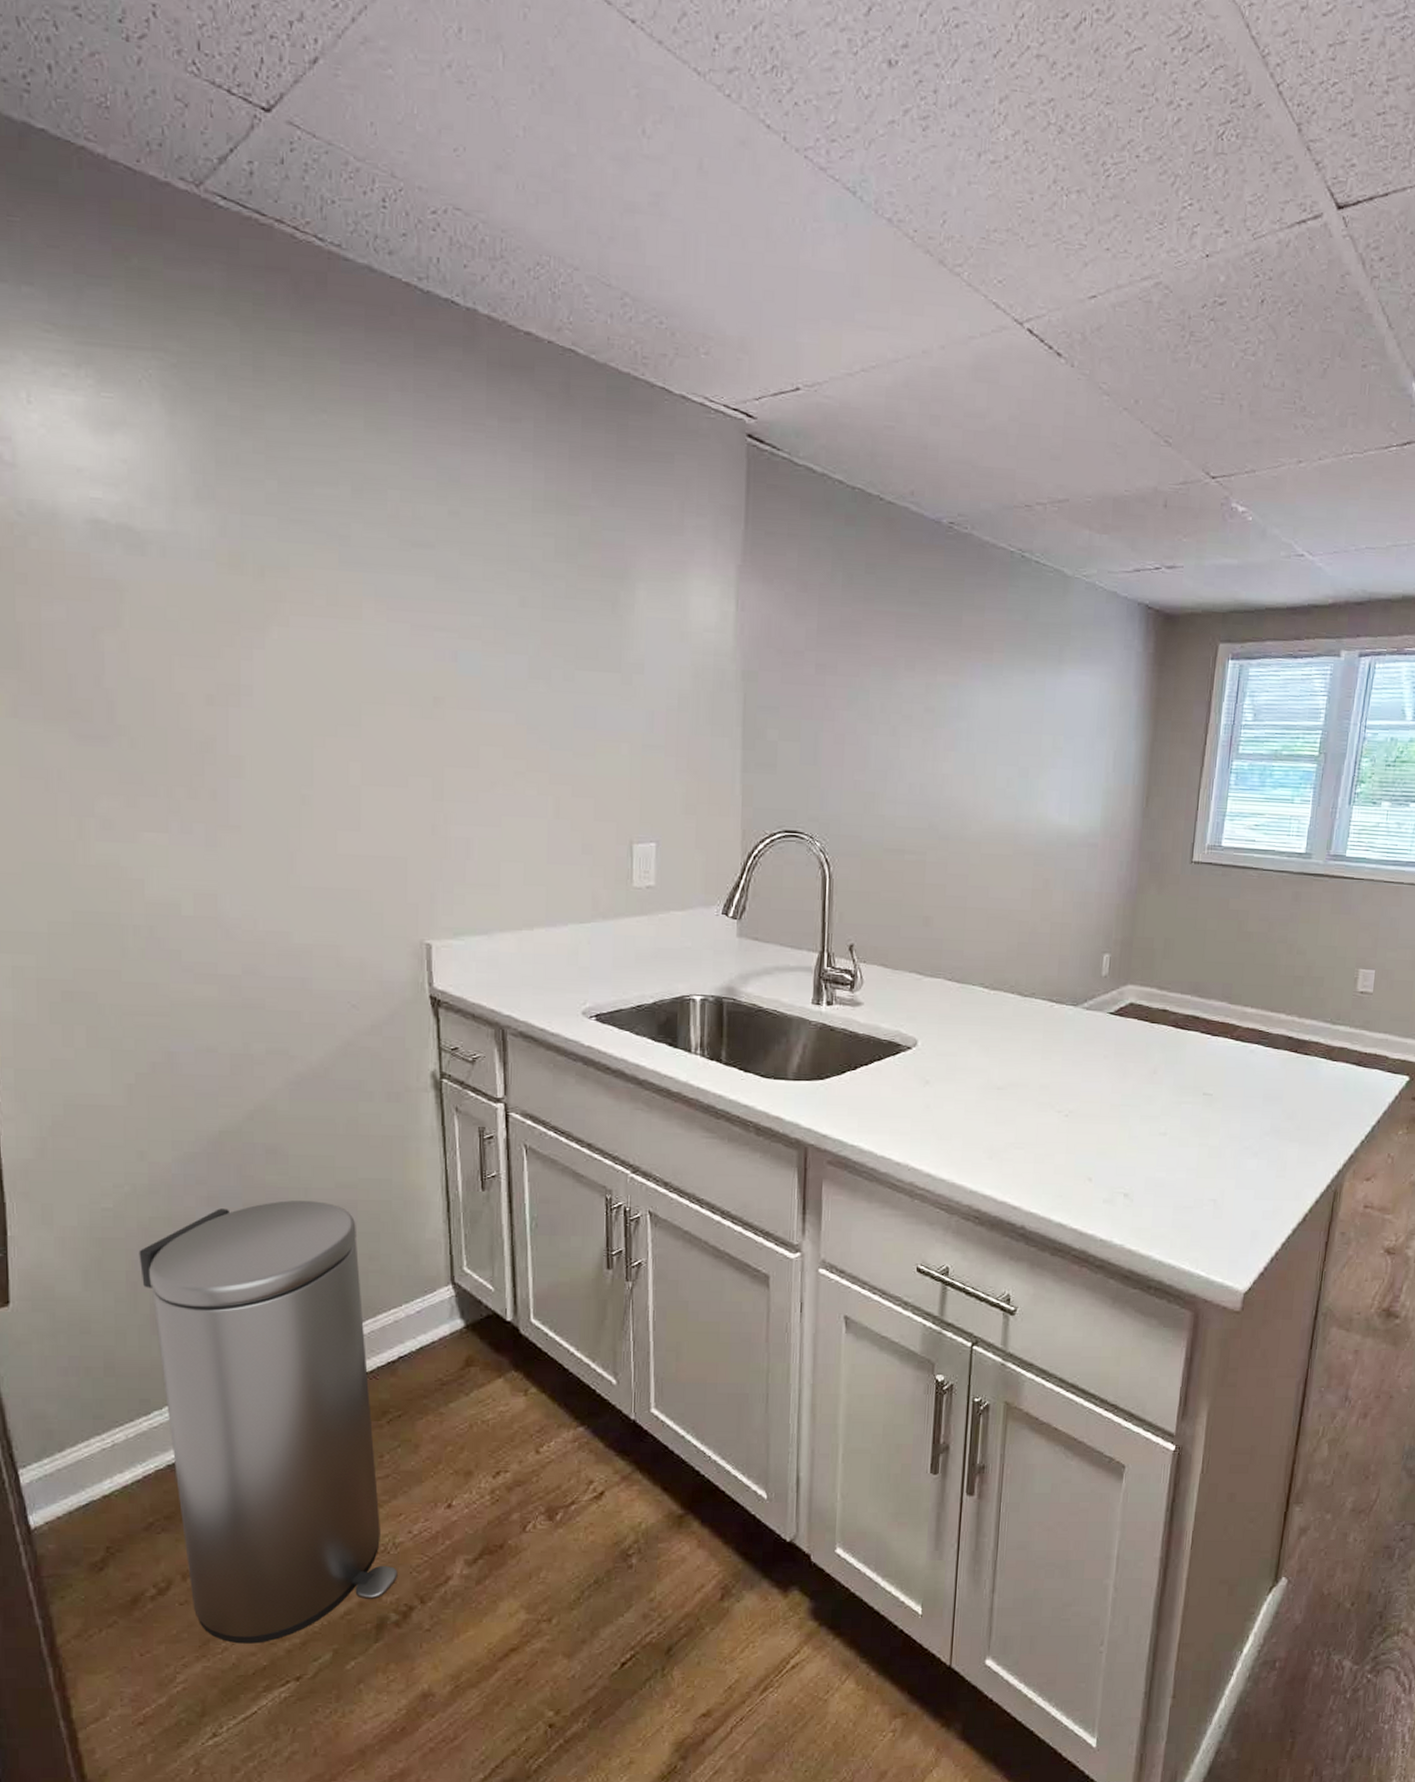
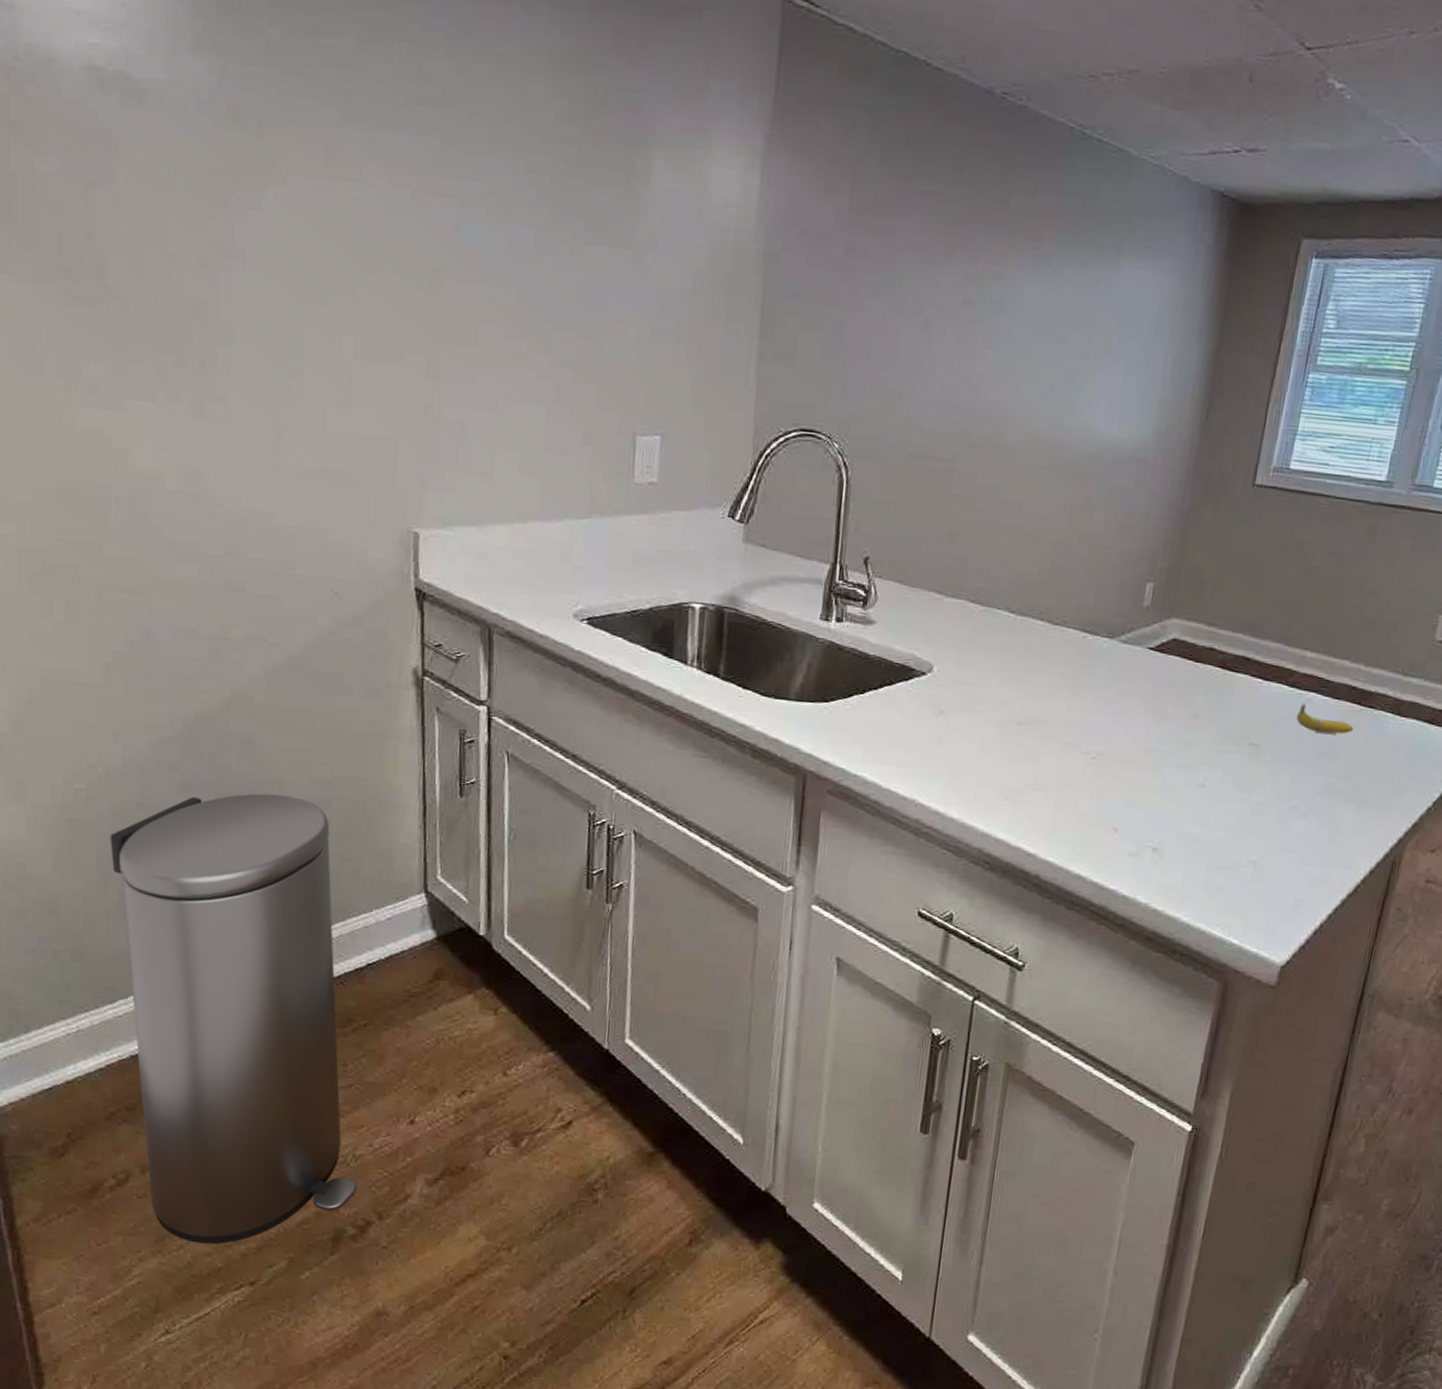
fruit: none [1242,1053,1293,1080] -> present [1296,702,1354,735]

